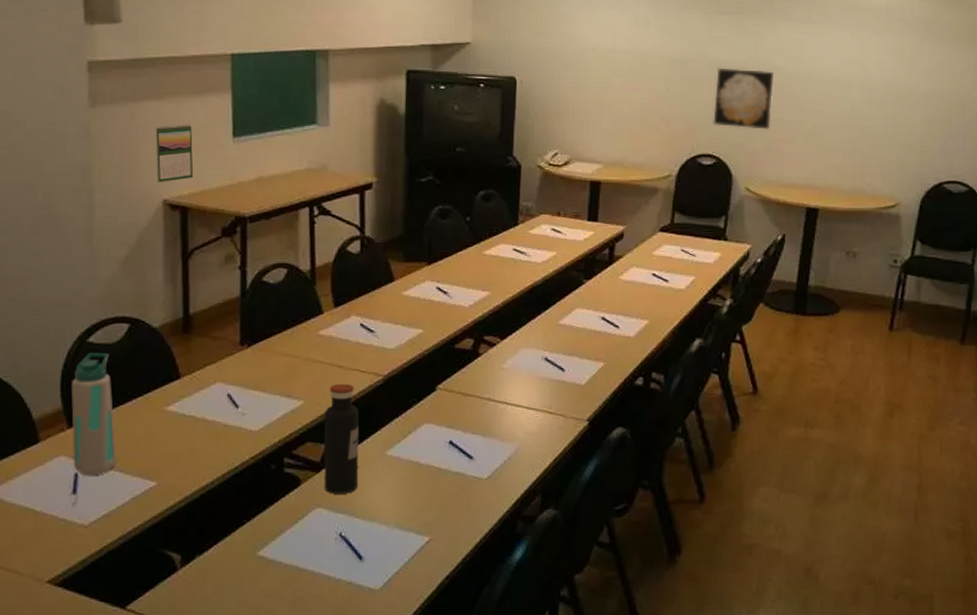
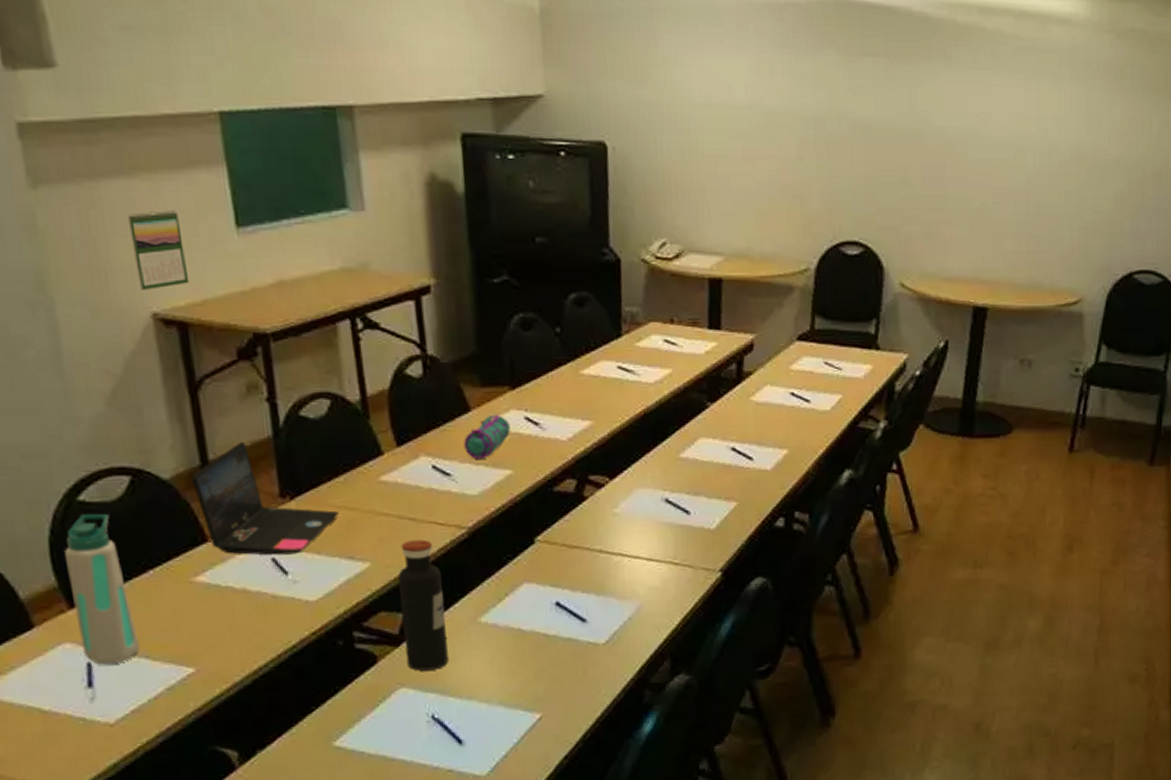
laptop: none [174,299,284,392] -> present [191,441,339,556]
pencil case: none [387,284,424,321] -> present [464,414,510,460]
wall art: present [713,67,775,130] -> none [858,128,934,209]

